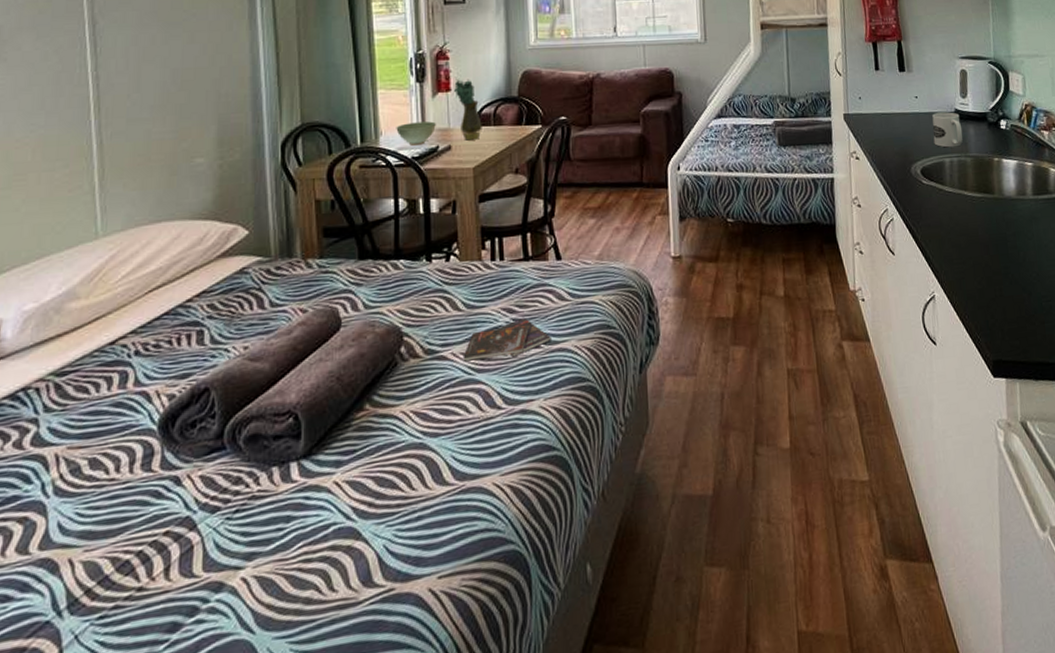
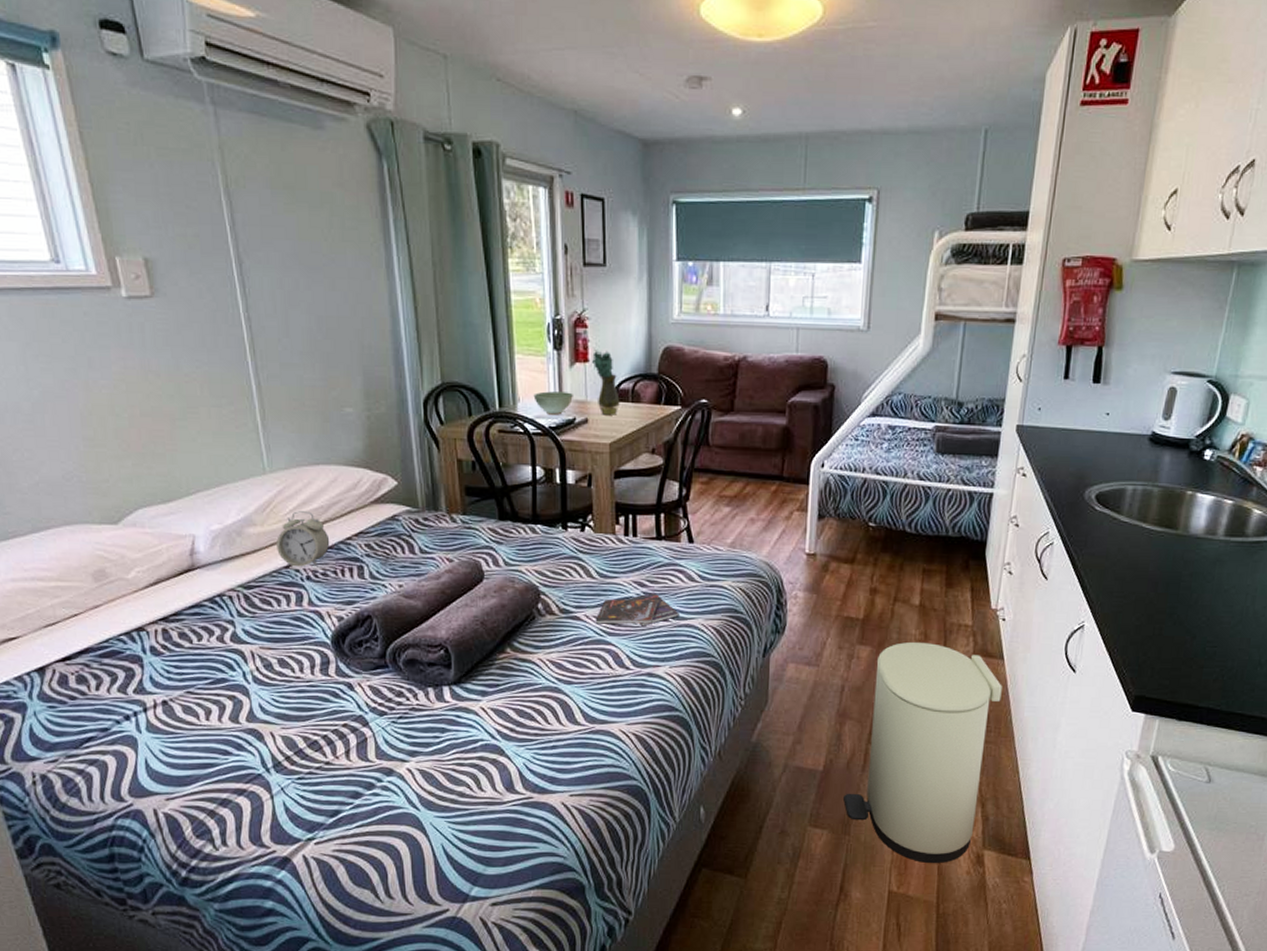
alarm clock: none [102,275,167,343] -> present [276,511,330,567]
pedal bin: none [737,334,874,588] -> present [843,641,1002,863]
mug: present [932,112,963,148] -> none [1118,434,1157,474]

